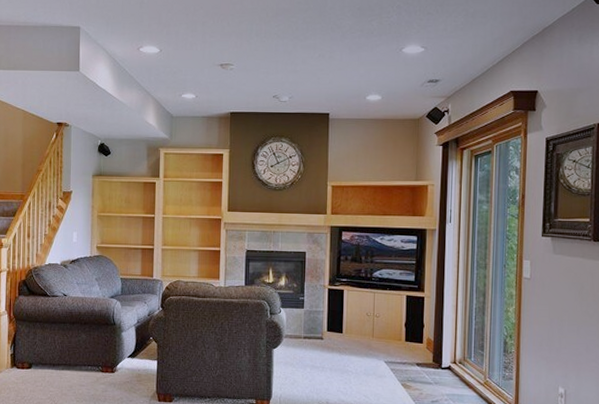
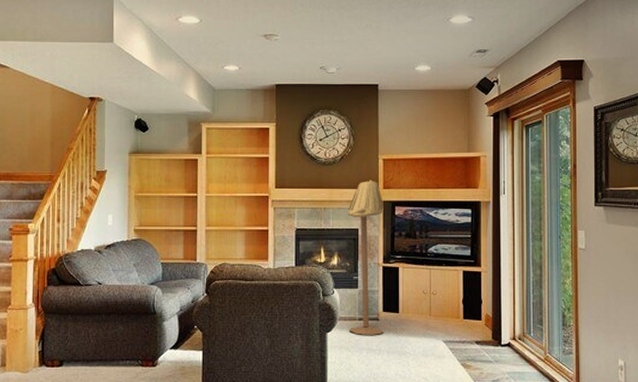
floor lamp: none [295,205,332,353] -> present [348,180,385,335]

